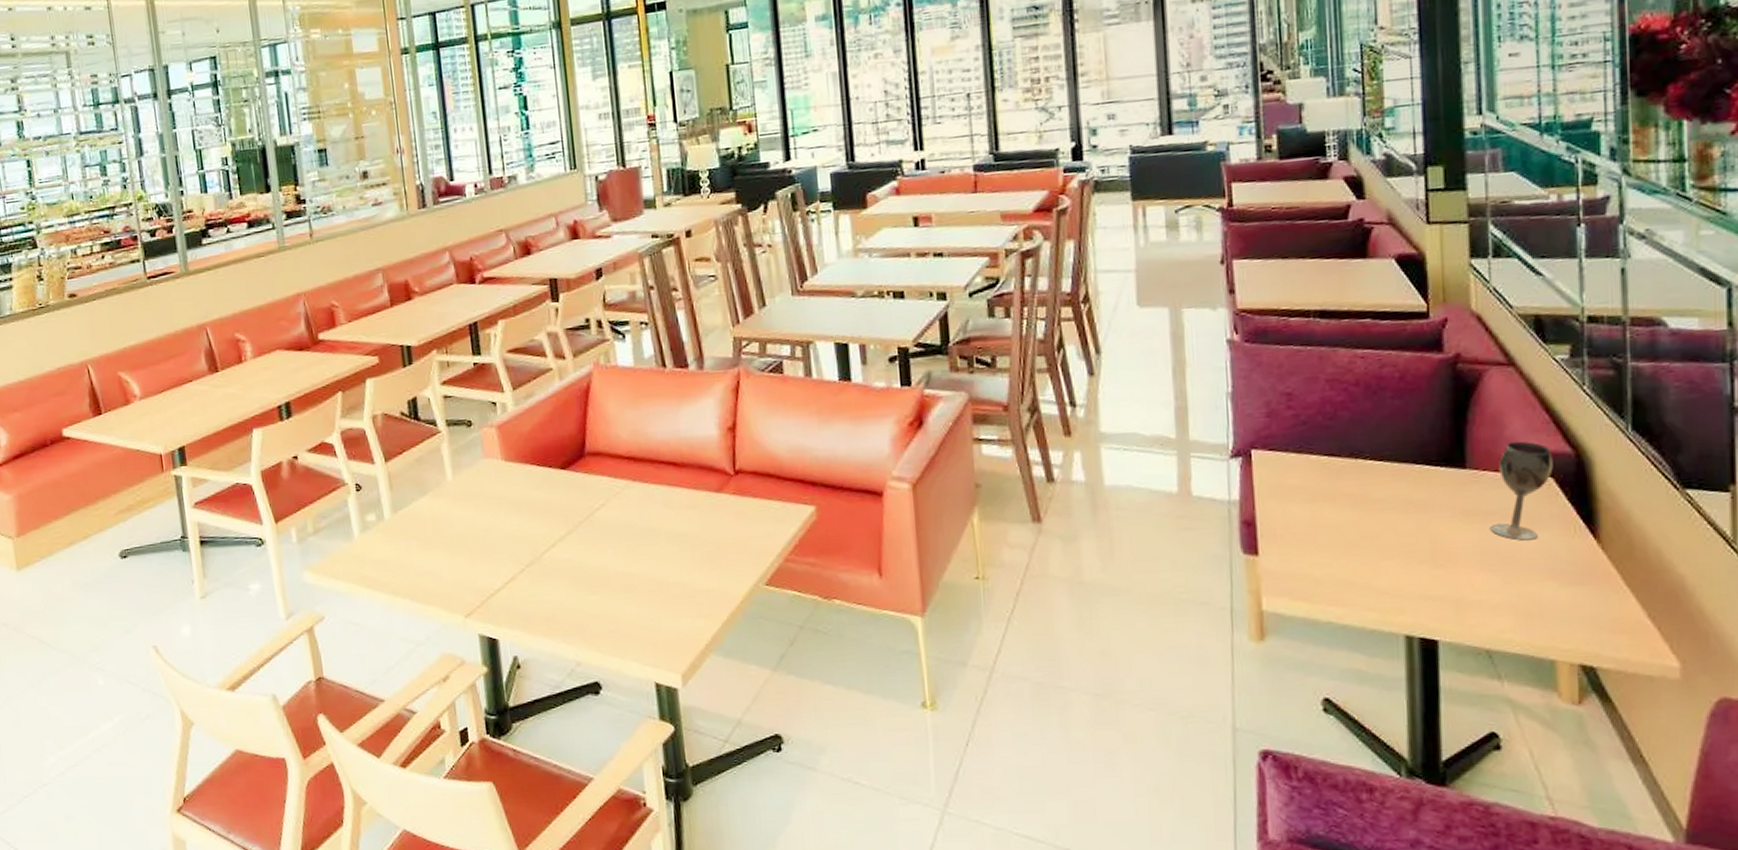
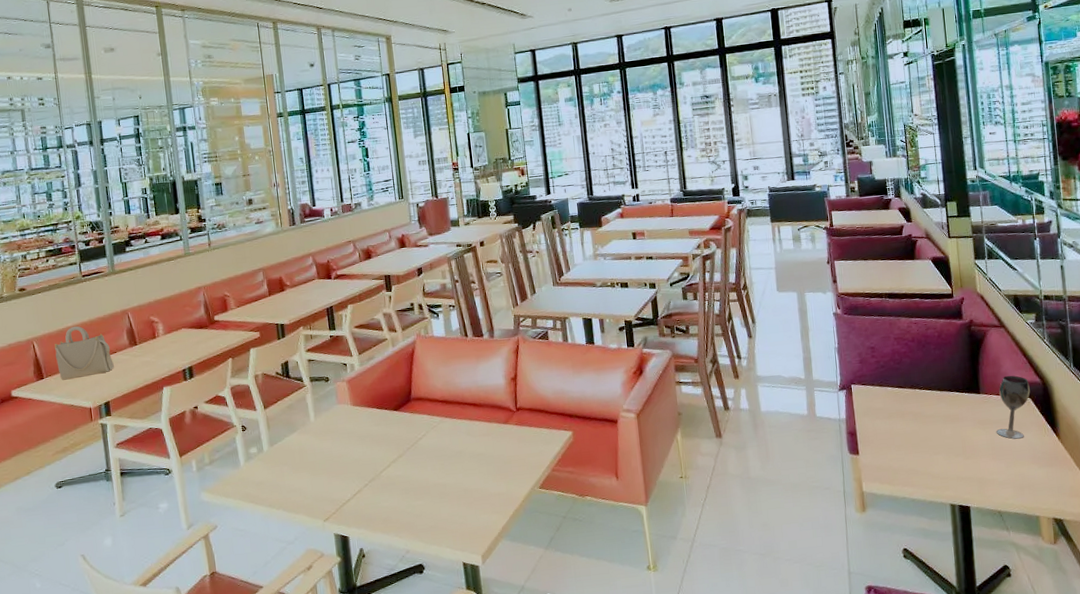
handbag: none [113,344,190,417] -> present [54,326,114,380]

